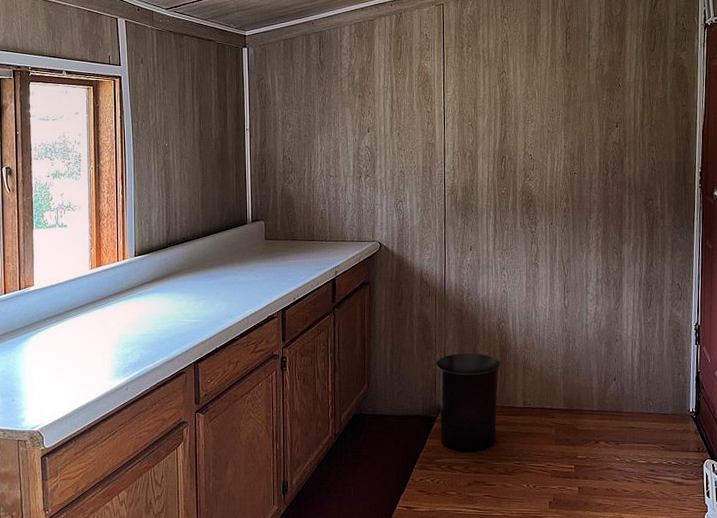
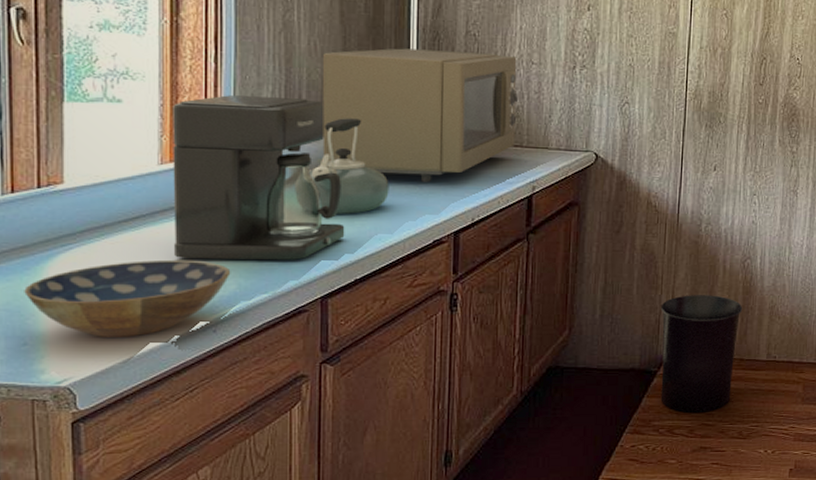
bowl: none [12,337,136,395] -> present [24,259,231,337]
coffee maker: none [97,216,208,336] -> present [173,95,345,260]
kettle: none [183,227,236,299] -> present [309,118,389,214]
microwave: none [189,172,322,272] -> present [322,48,518,182]

